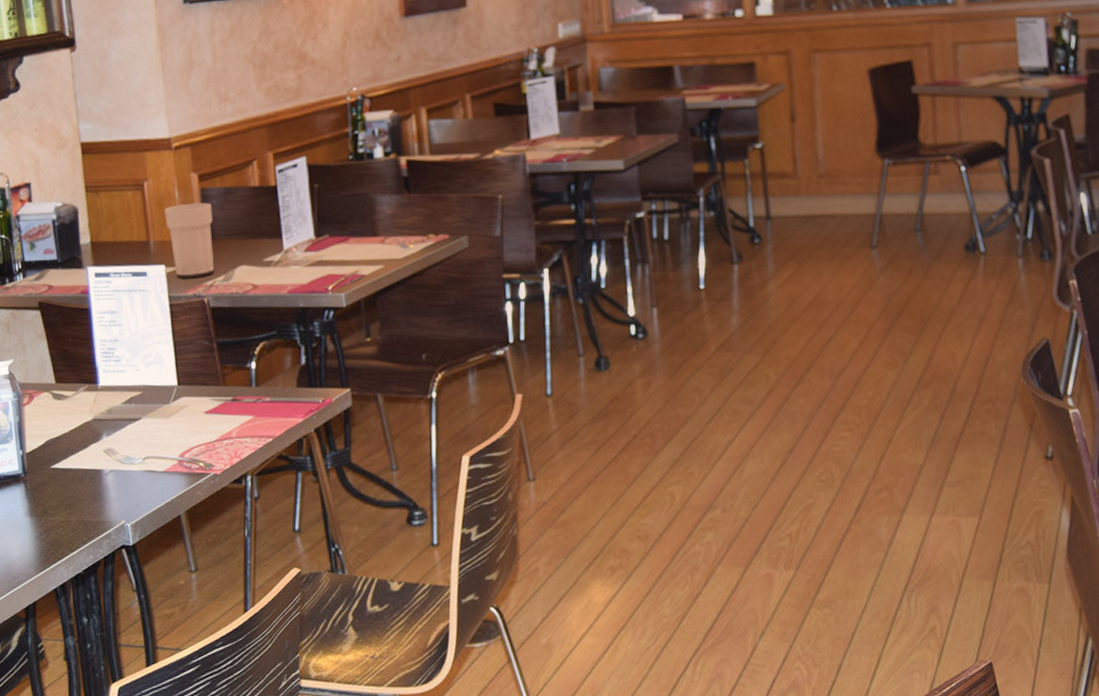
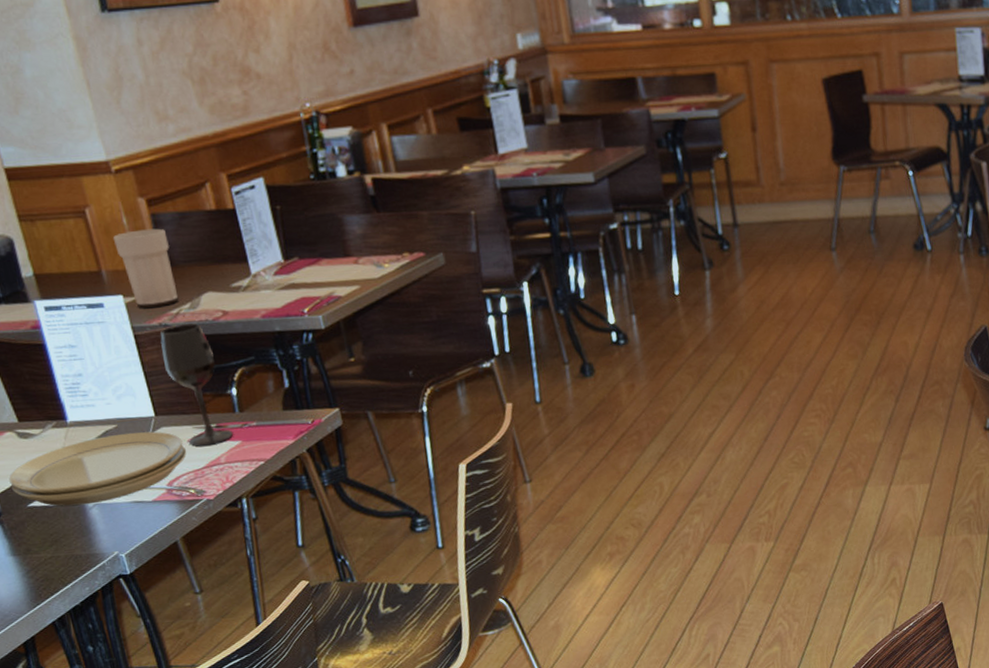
plate: none [39,400,202,471] -> present [9,431,187,507]
wine glass: none [193,295,248,419] -> present [160,323,234,446]

